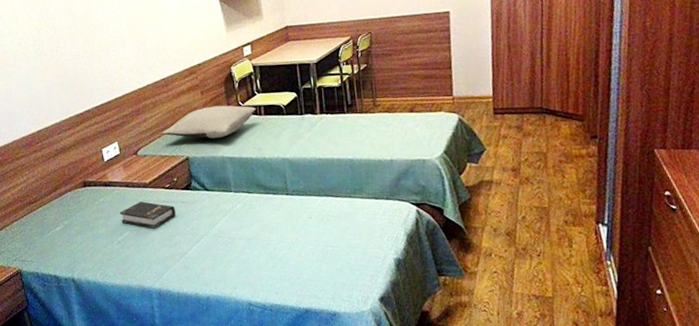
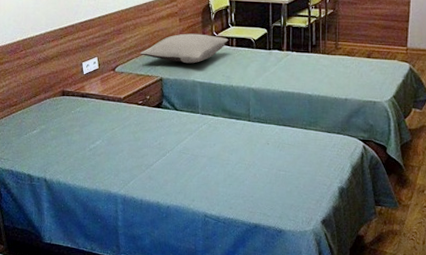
hardback book: present [119,201,176,229] -> none [93,114,146,141]

